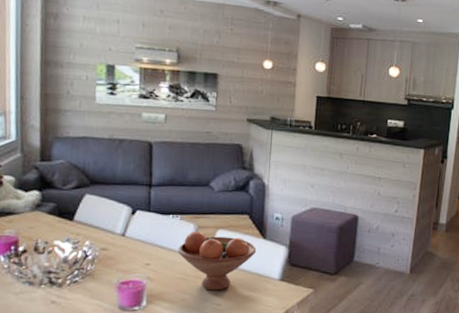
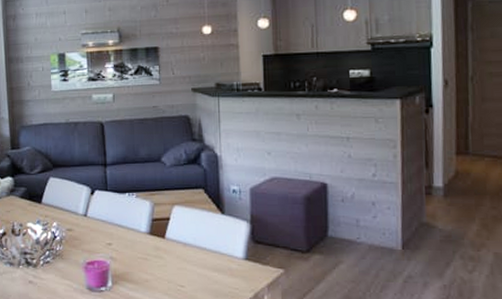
fruit bowl: present [178,231,257,291] -> none [137,209,216,271]

